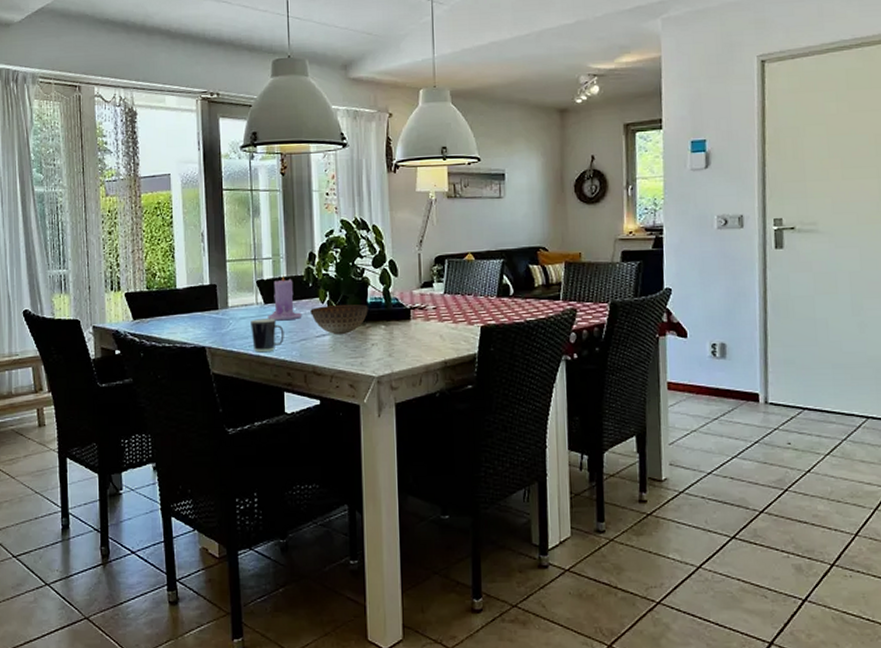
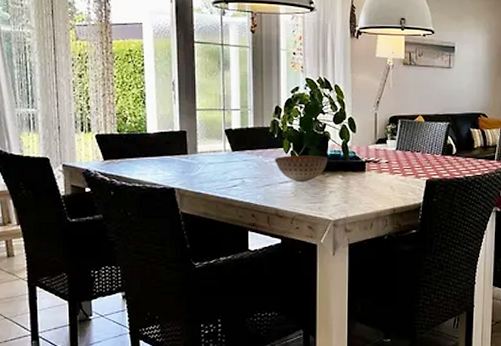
mug: present [251,318,284,353] -> none [218,165,250,195]
candle: present [268,275,302,321] -> none [235,125,267,167]

